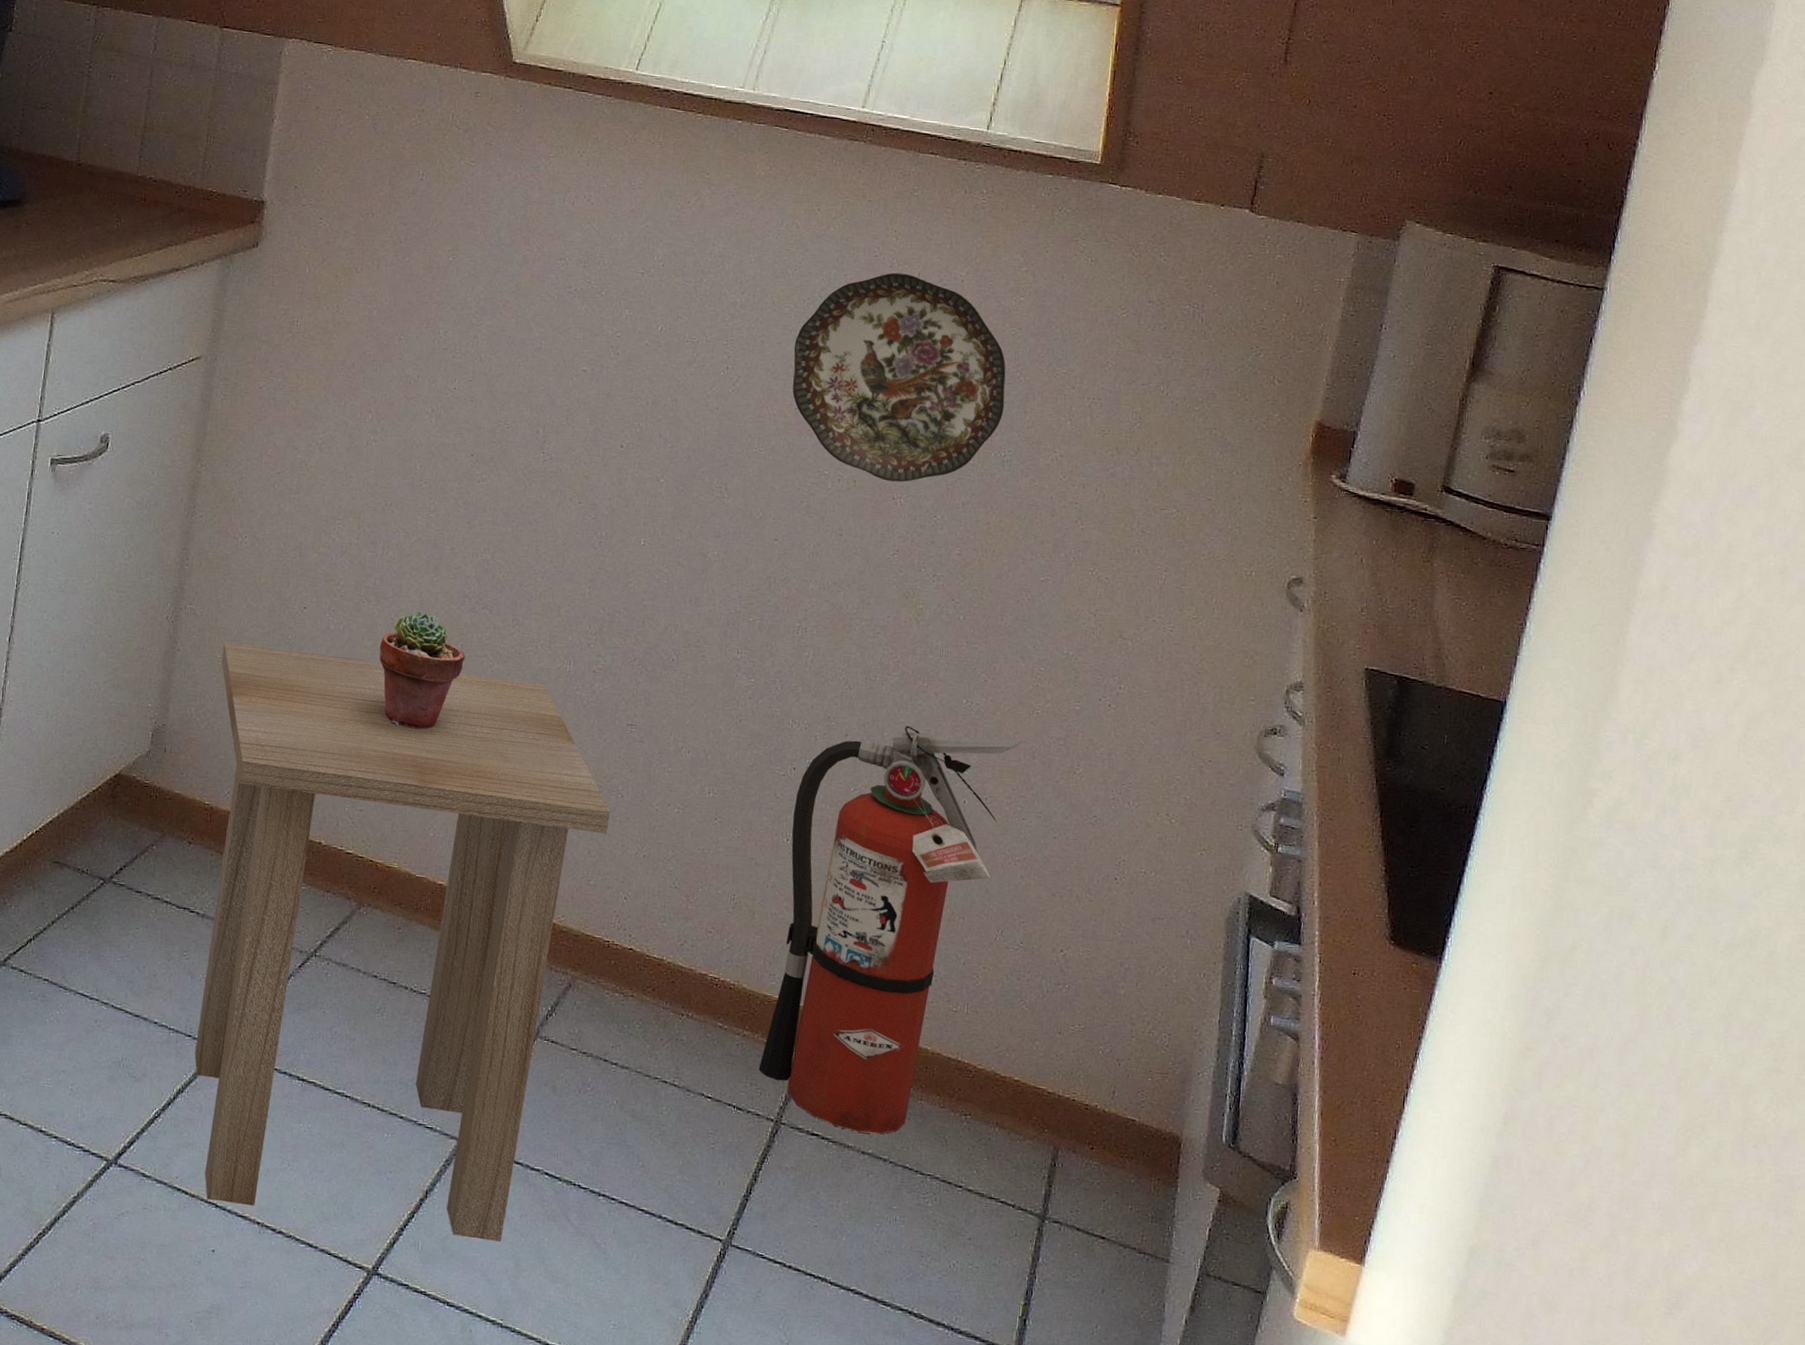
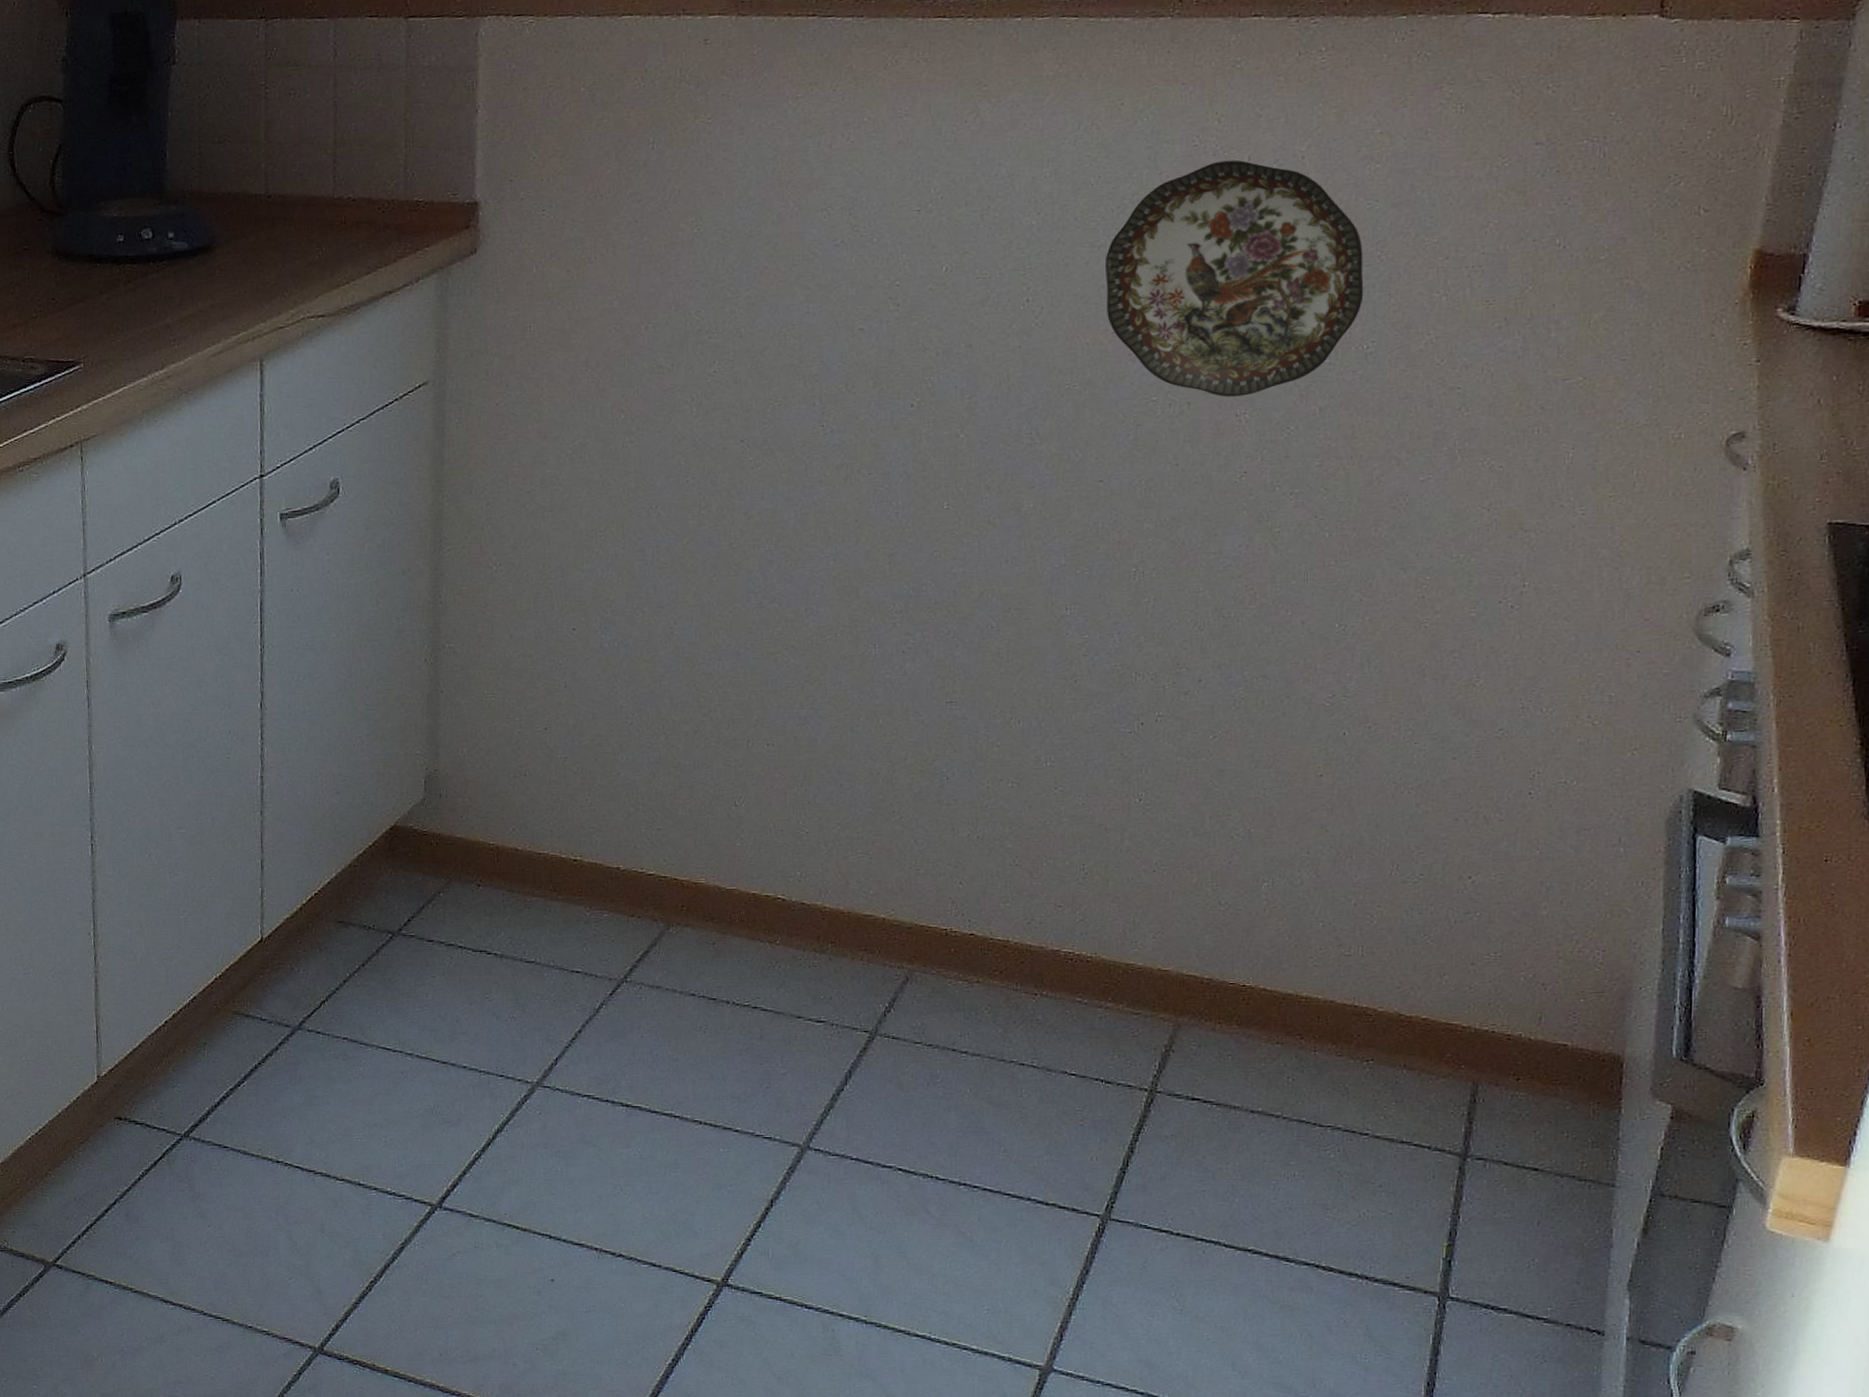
side table: present [195,641,610,1242] -> none [489,672,936,1241]
potted succulent: present [379,611,466,730] -> none [660,615,757,739]
fire extinguisher: present [758,725,1022,1135] -> none [1126,658,1409,1091]

